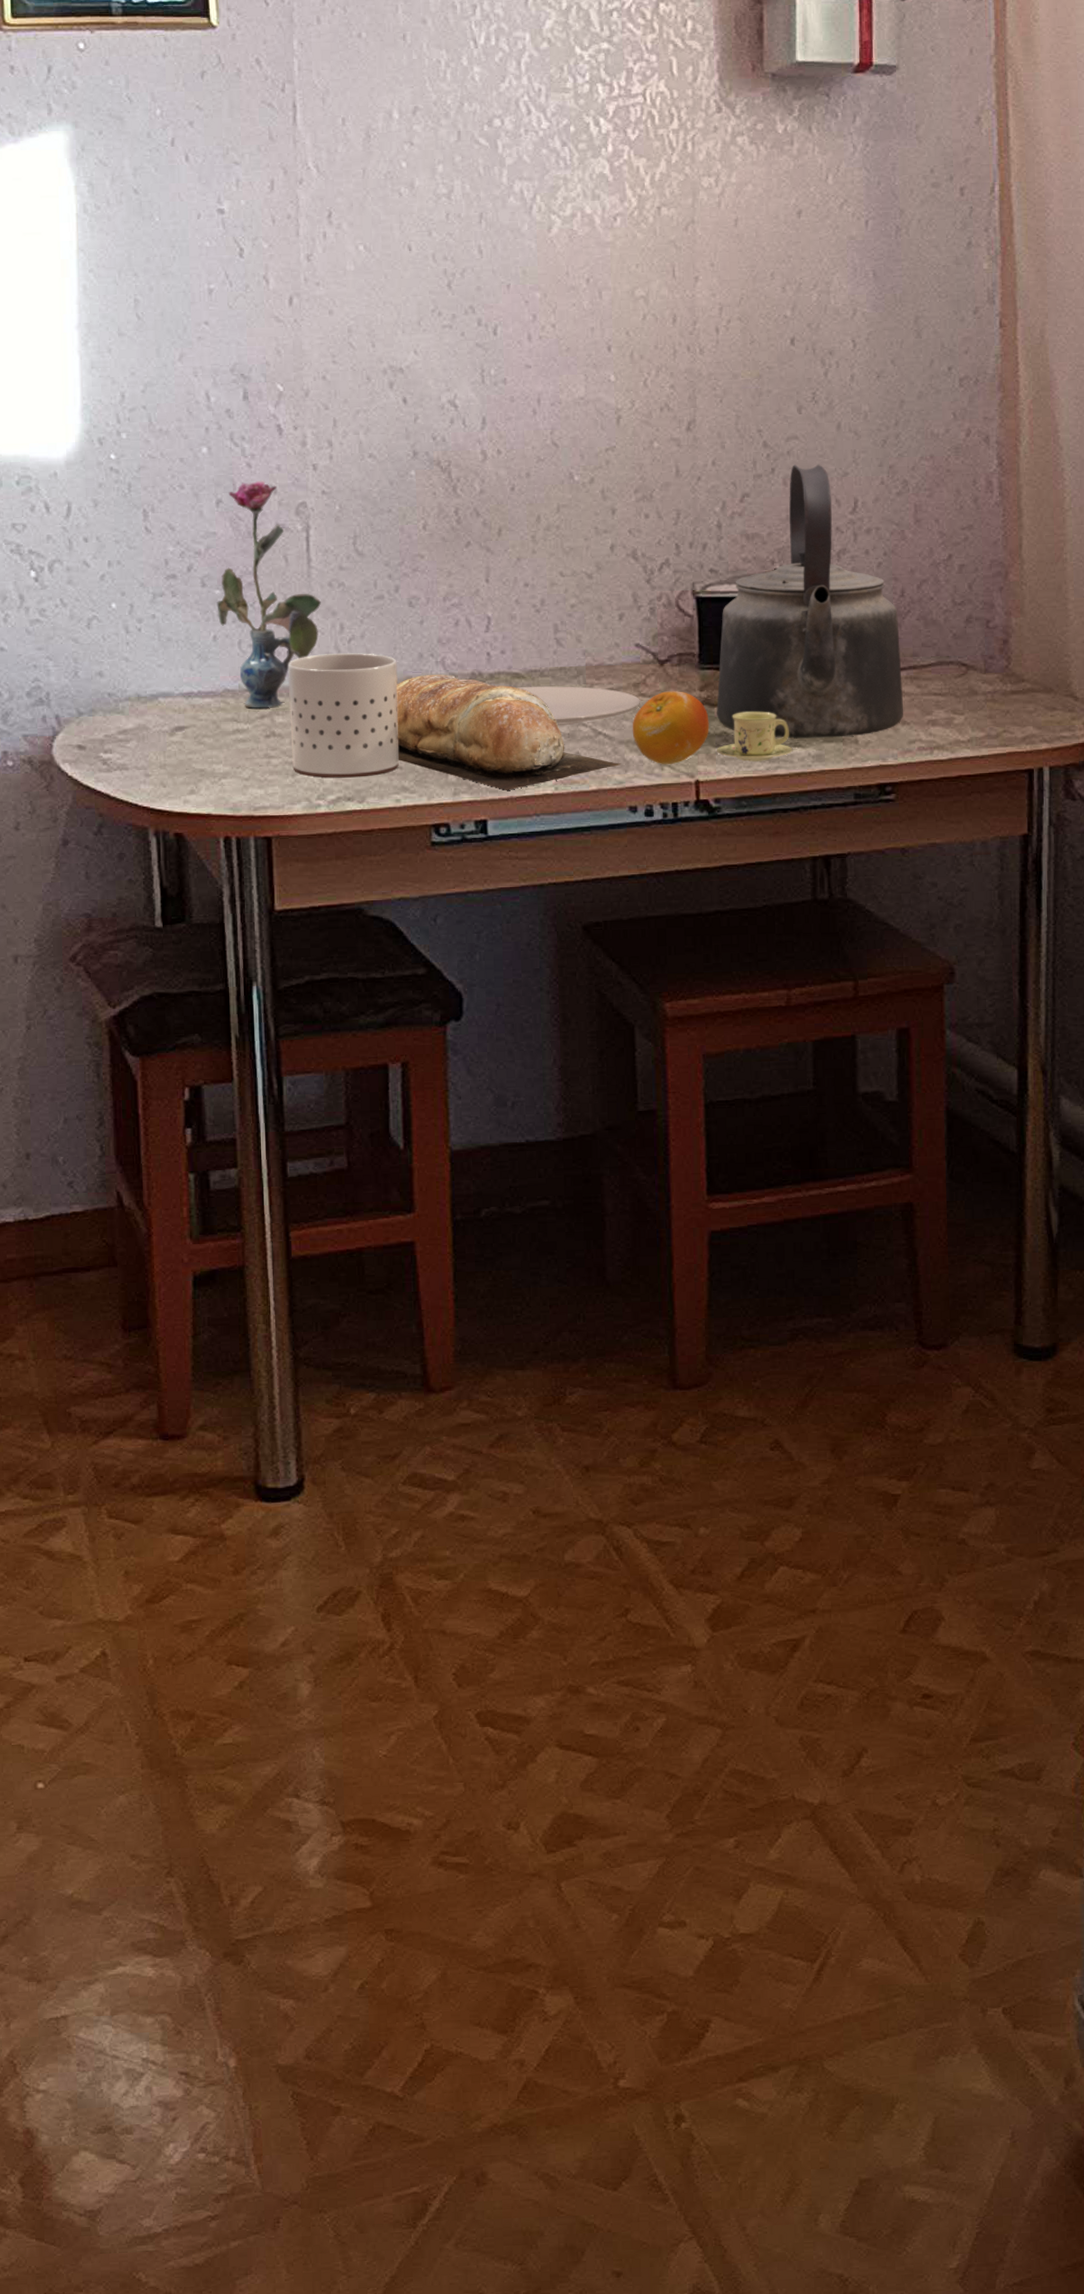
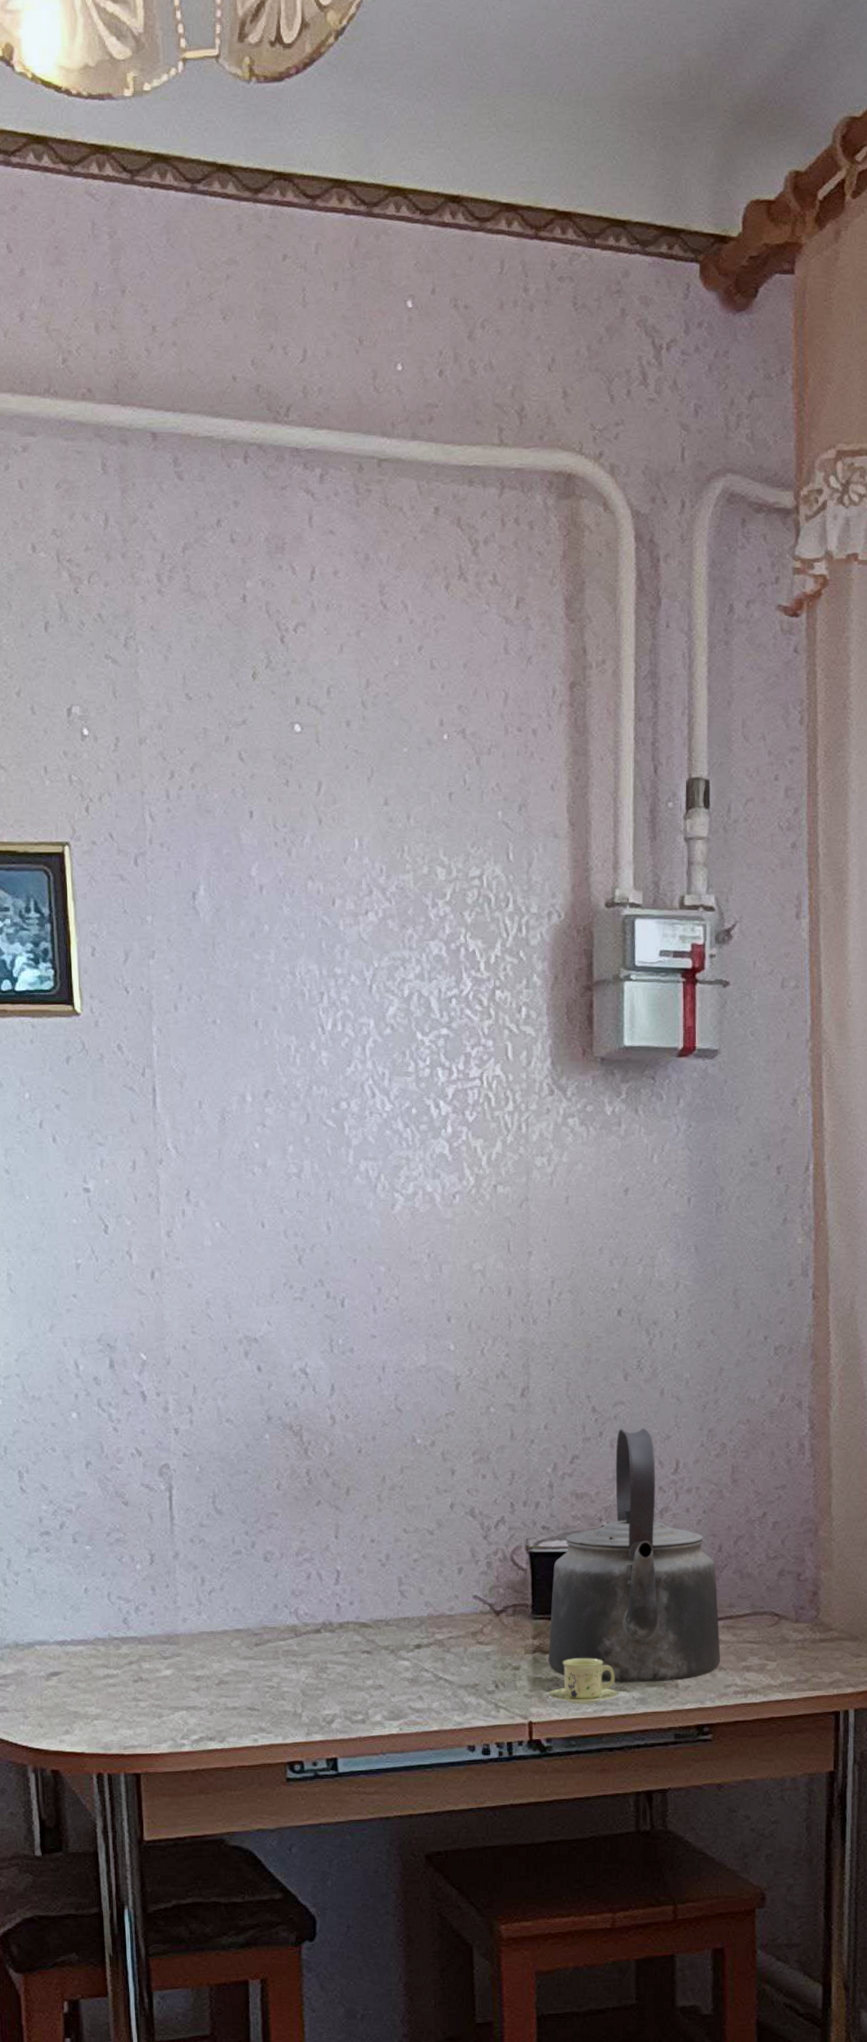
vase: present [217,480,321,709] -> none [87,1443,183,1656]
mug: present [287,653,399,778] -> none [153,1604,257,1720]
bread loaf: present [397,674,622,790] -> none [254,1623,461,1731]
plate: present [516,686,641,726] -> none [363,1634,479,1672]
fruit: present [632,691,709,765] -> none [470,1639,542,1708]

